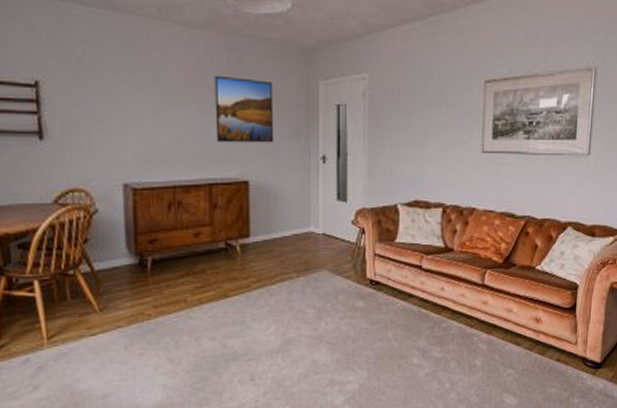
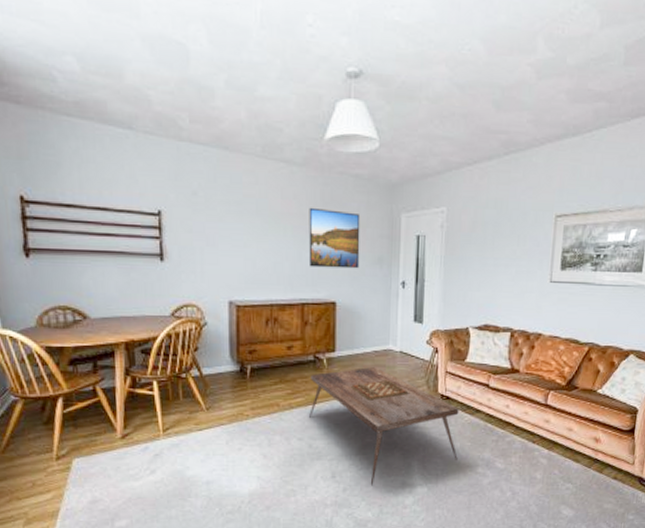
coffee table: none [222,253,391,387] -> present [309,367,459,486]

